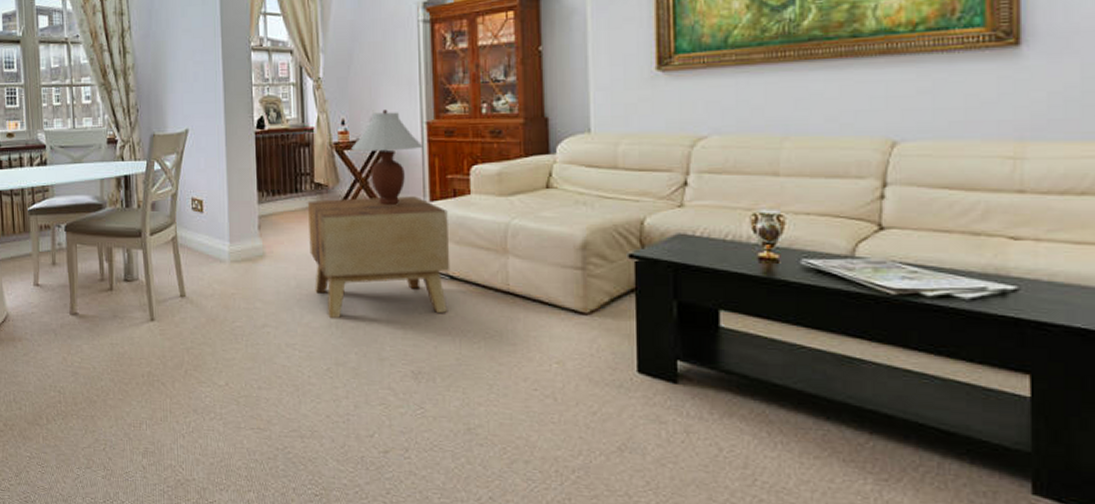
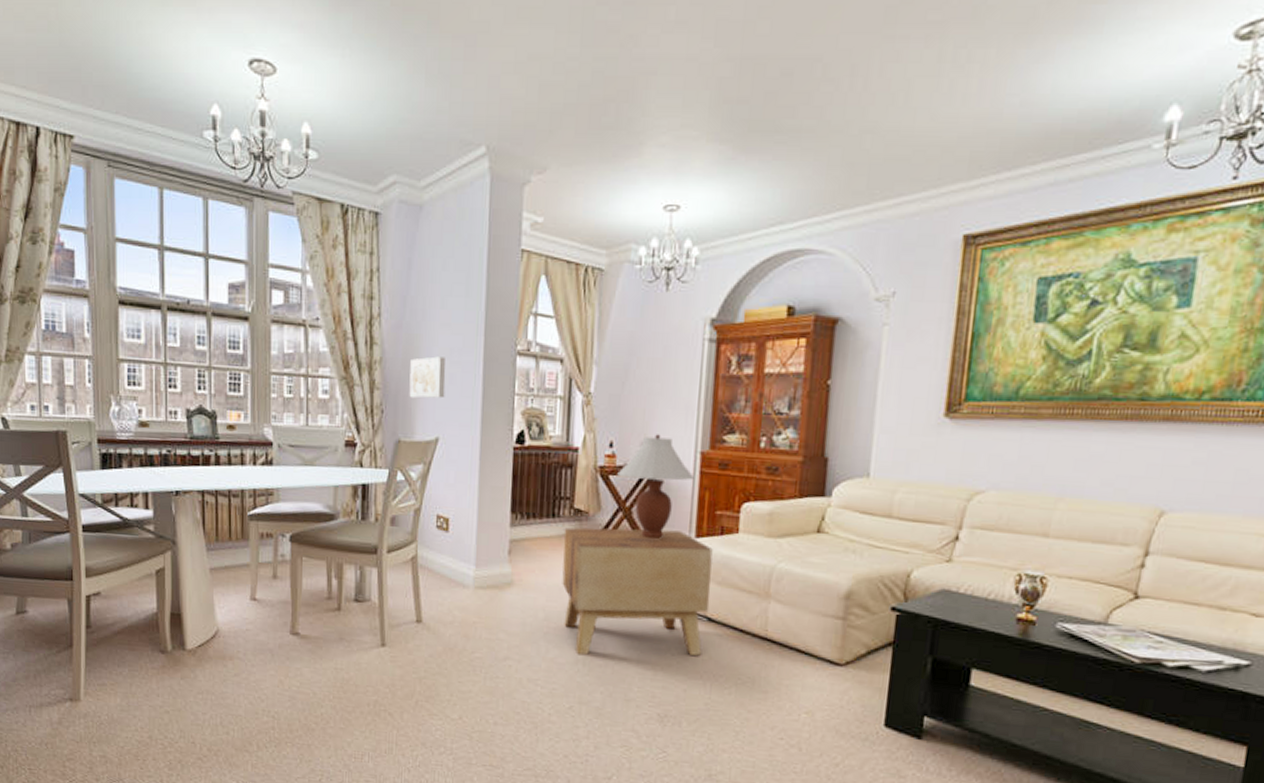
wall art: none [159,58,191,97] -> present [409,356,446,399]

